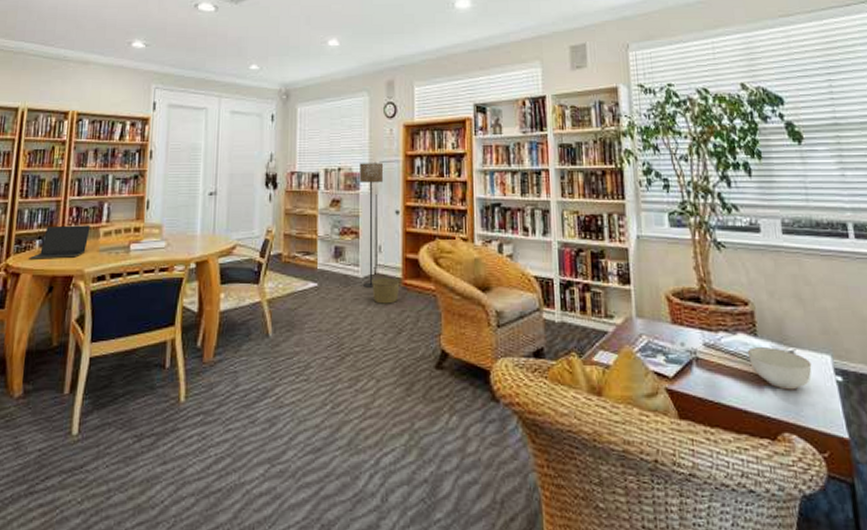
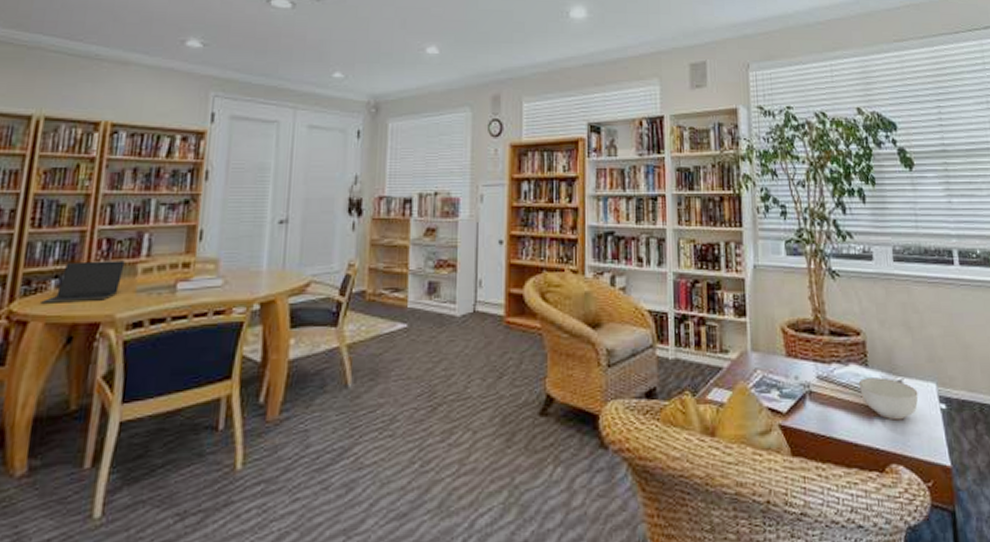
floor lamp: present [359,163,384,288] -> none [459,186,487,328]
basket: present [372,277,400,304] -> none [470,315,502,346]

